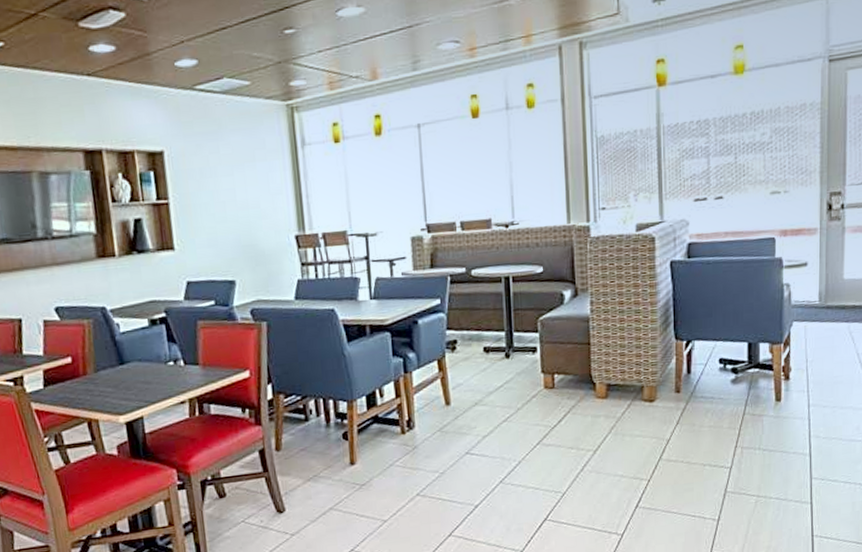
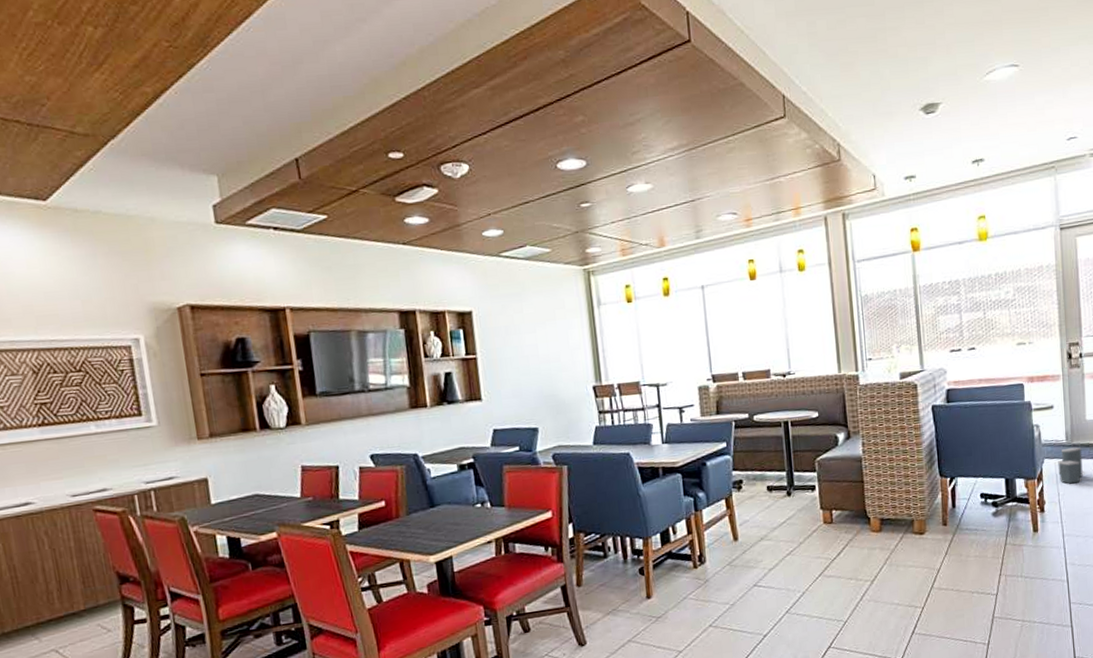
laundry hamper: none [808,309,836,350] -> present [1058,447,1083,484]

